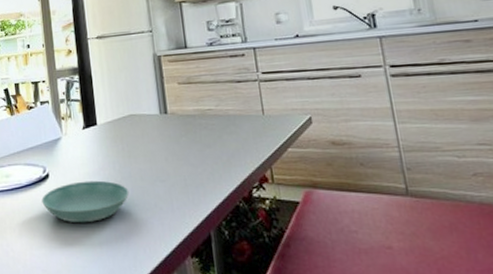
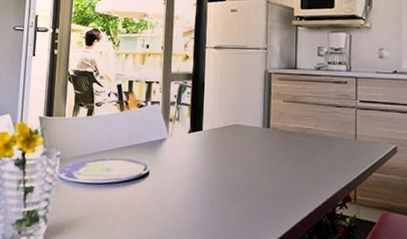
saucer: present [42,180,130,223] -> none [138,182,224,223]

